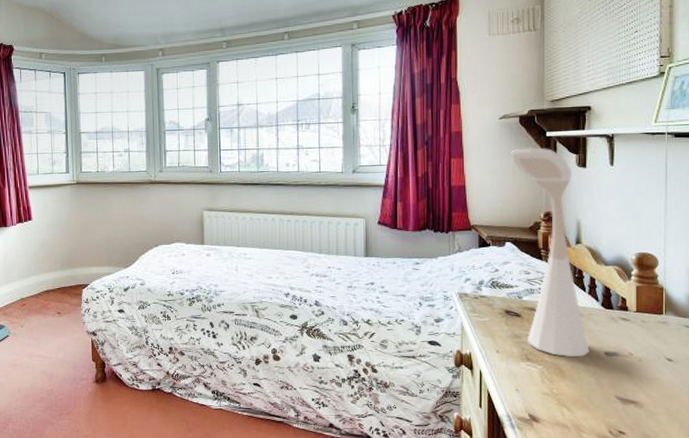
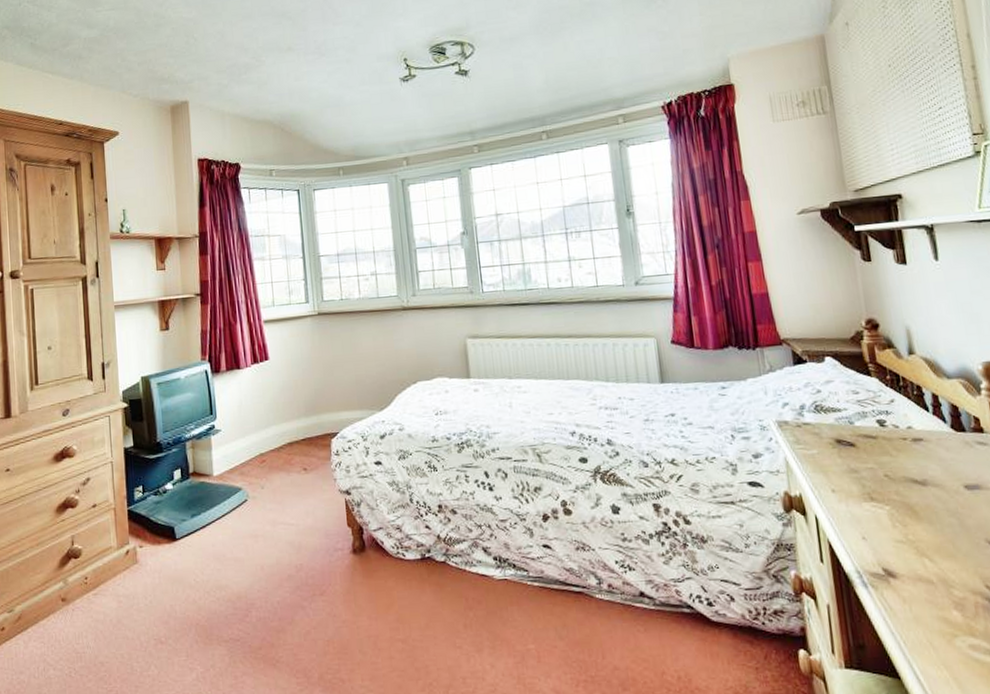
desk lamp: present [510,147,590,358] -> none [815,244,946,494]

